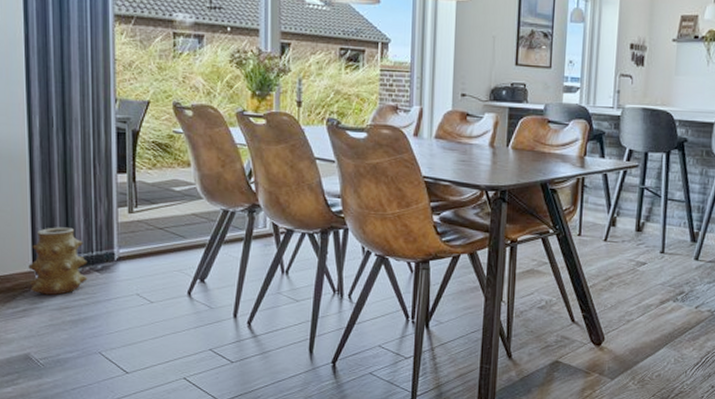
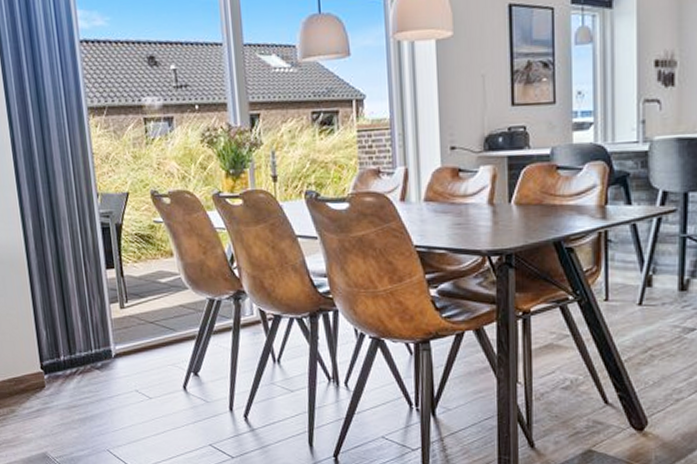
vase: present [28,227,88,295] -> none [37,327,90,394]

